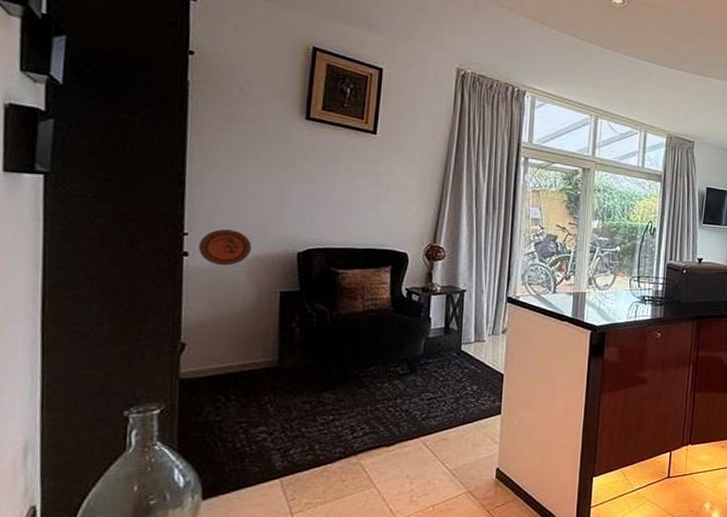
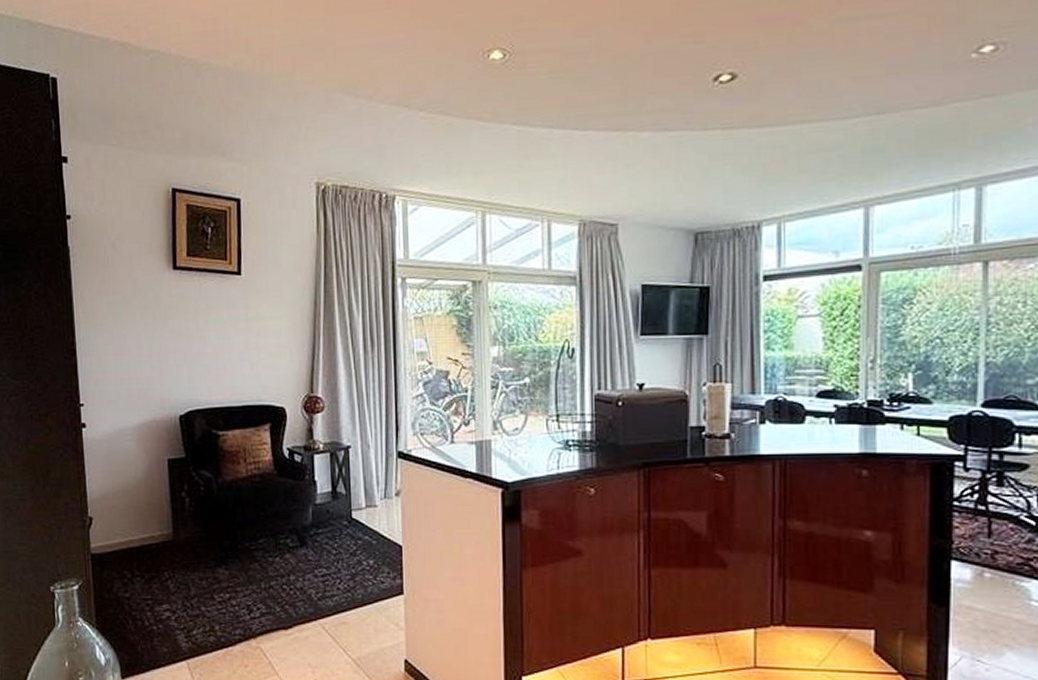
decorative plate: present [198,229,252,266] -> none [93,397,138,435]

